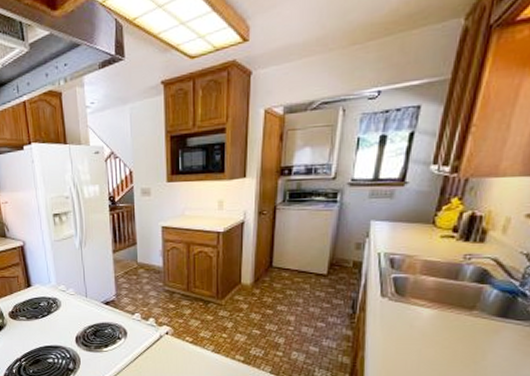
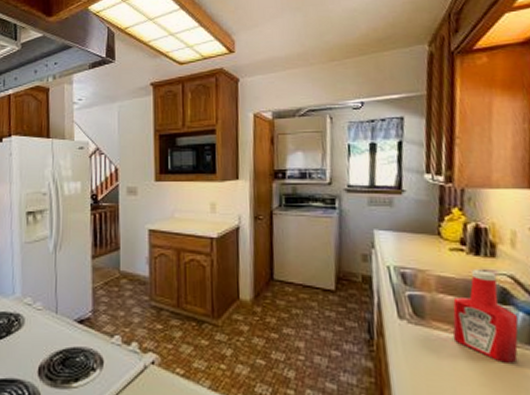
ketchup bottle: none [427,254,492,331] -> present [452,270,519,363]

